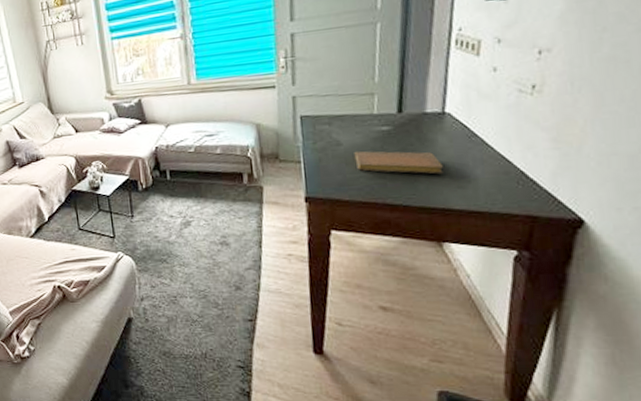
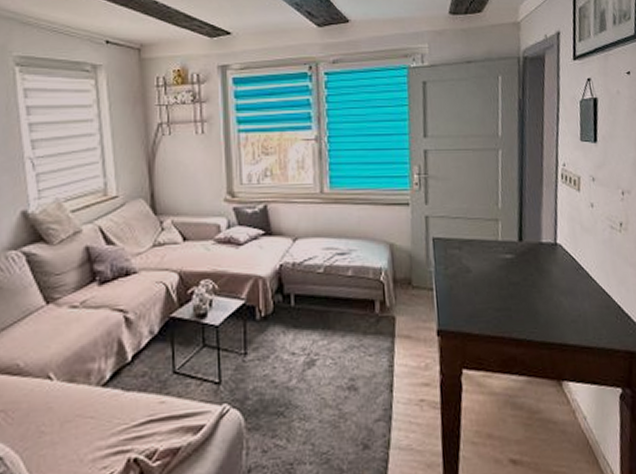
notebook: present [354,151,443,174] -> none [482,279,559,307]

